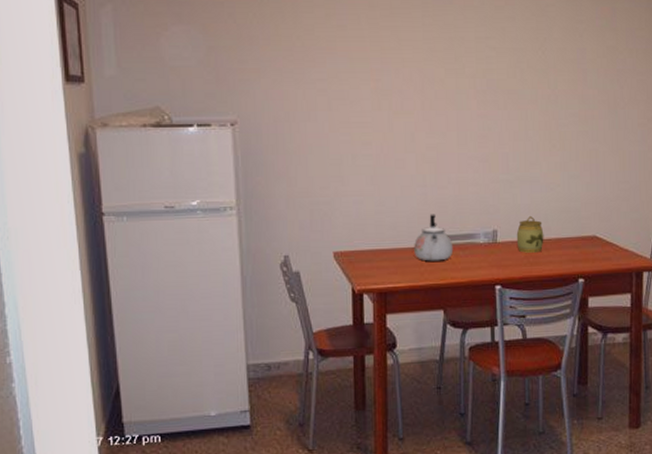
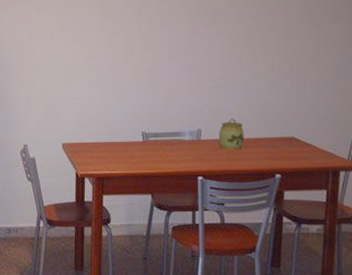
kettle: present [414,214,454,261] -> none [128,115,162,154]

